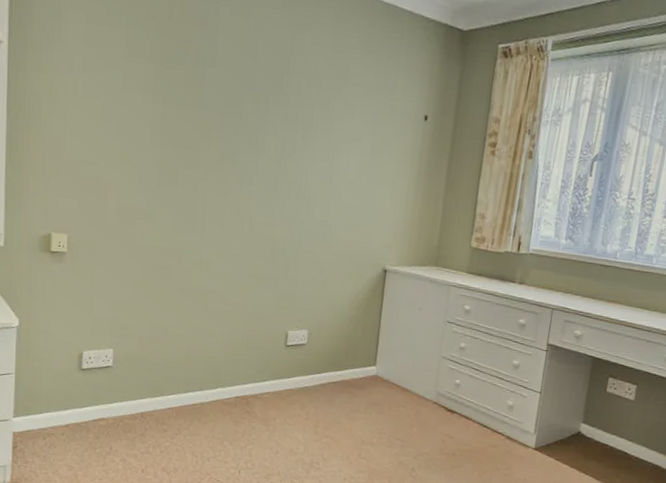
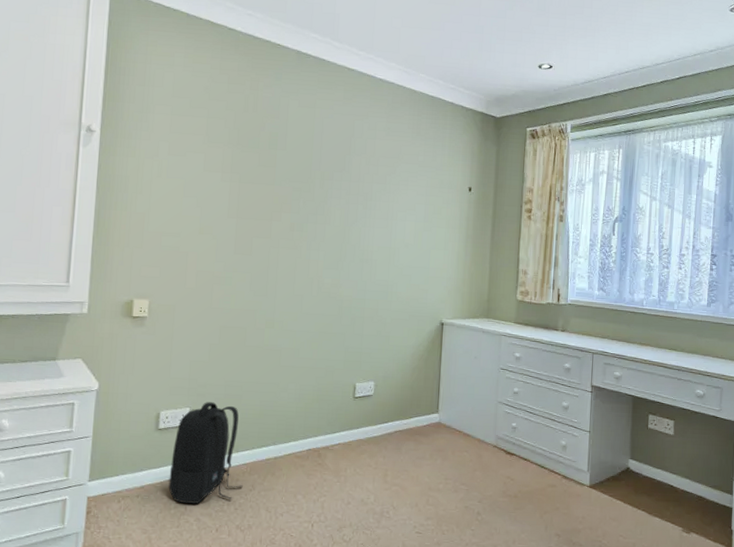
backpack: none [93,343,169,445] -> present [168,402,243,505]

